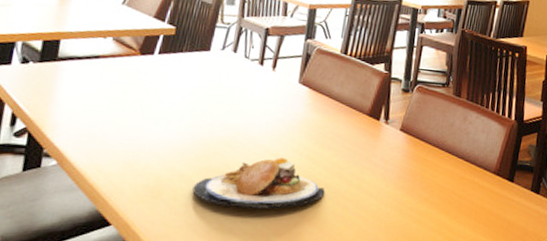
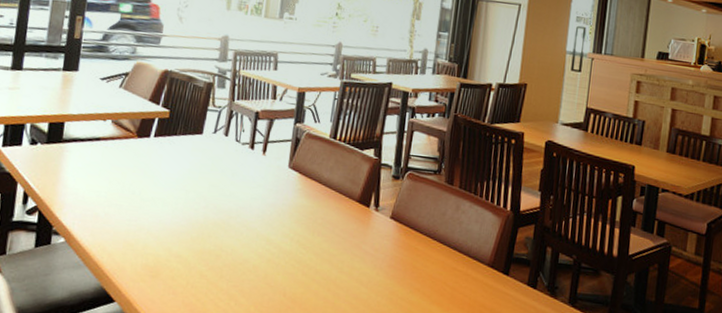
plate: present [192,158,325,209] -> none [189,242,316,293]

